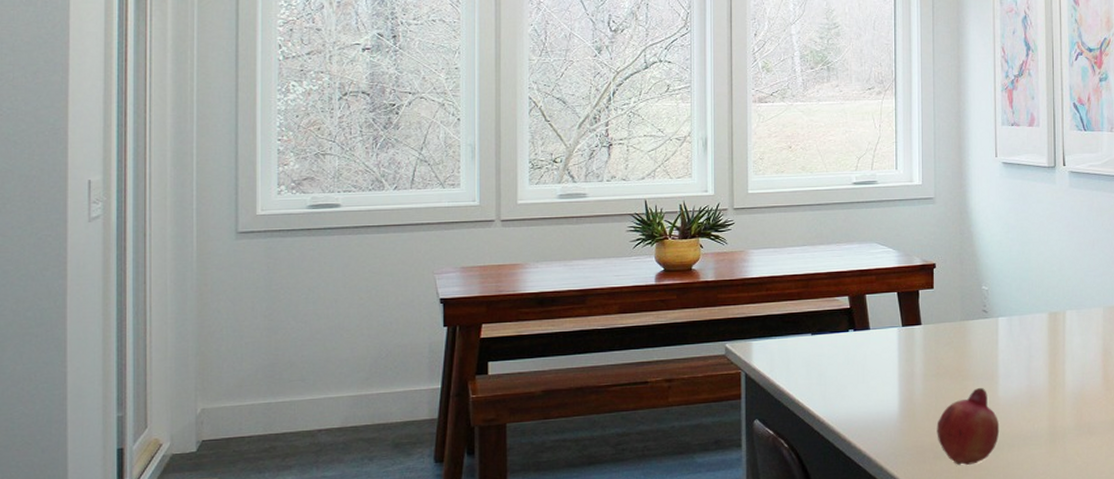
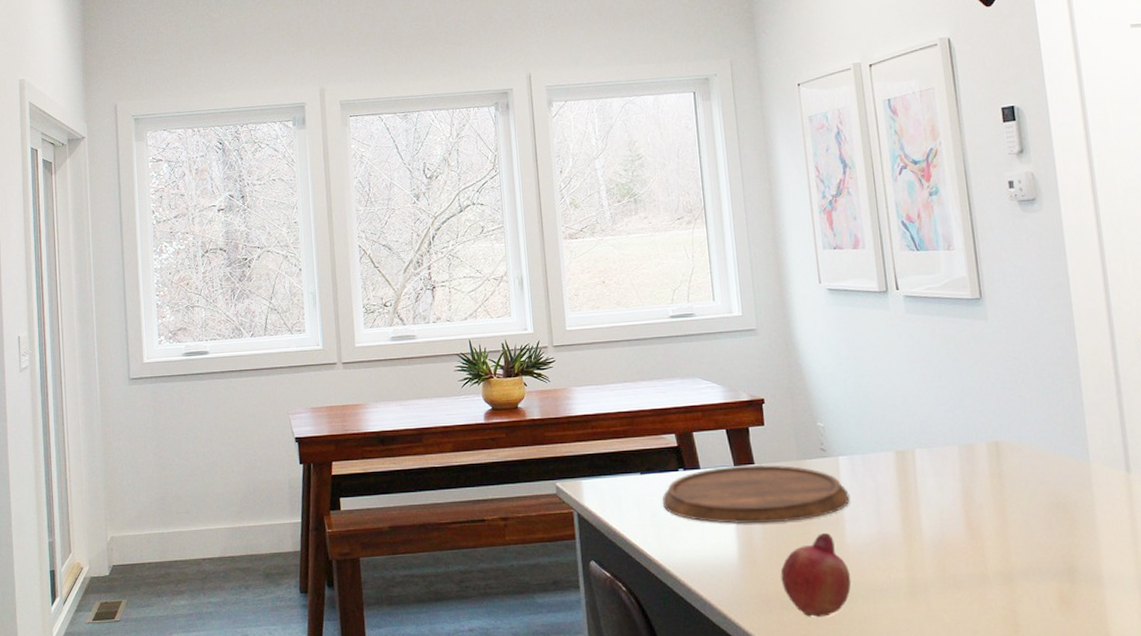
cutting board: none [831,325,1005,382] -> present [663,464,850,525]

